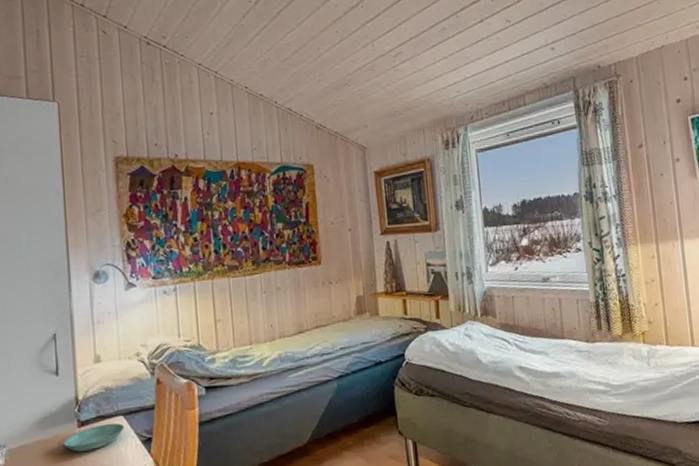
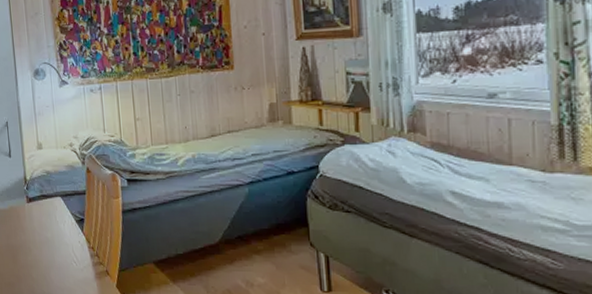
saucer: present [62,423,124,452] -> none [16,202,62,223]

